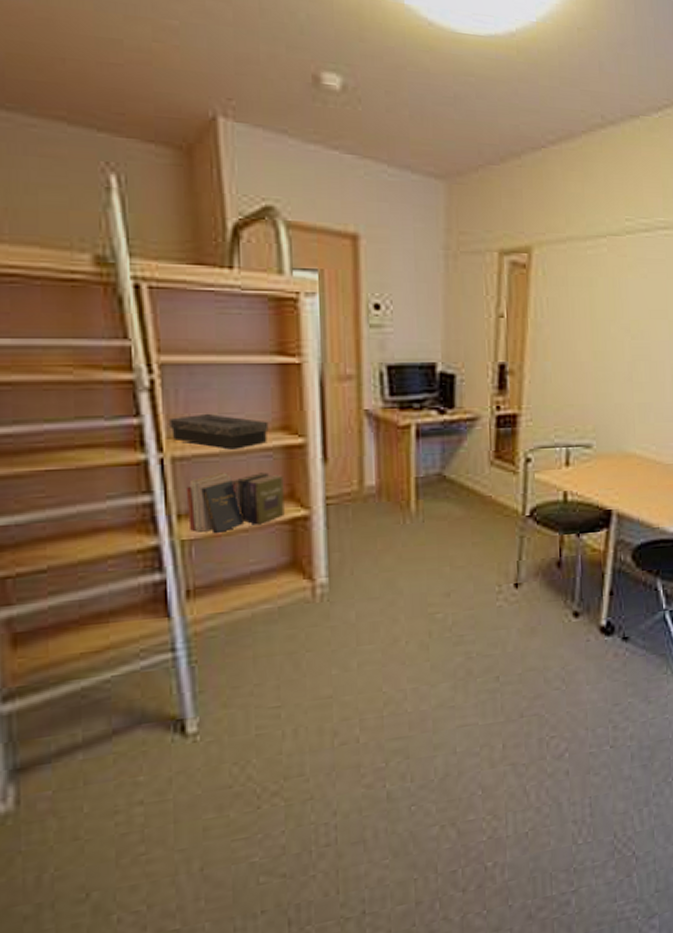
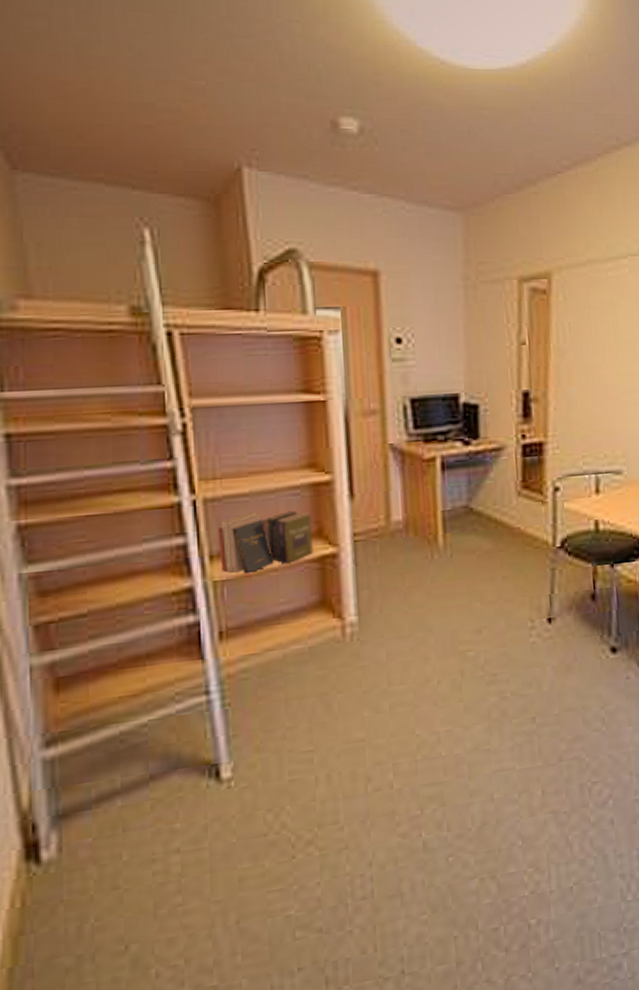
decorative box: present [169,414,269,450] -> none [201,455,296,489]

